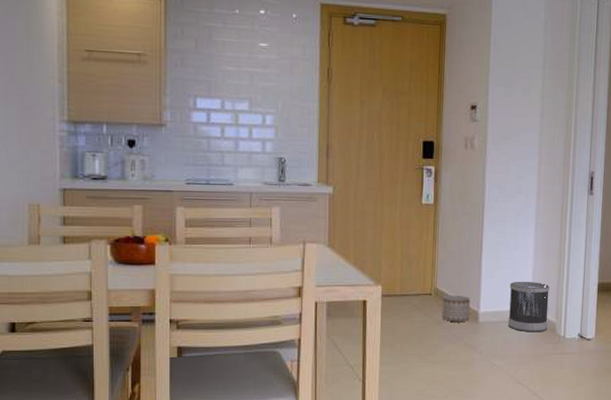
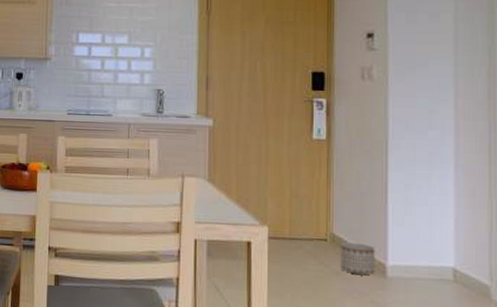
wastebasket: present [508,281,549,332] -> none [425,232,480,296]

